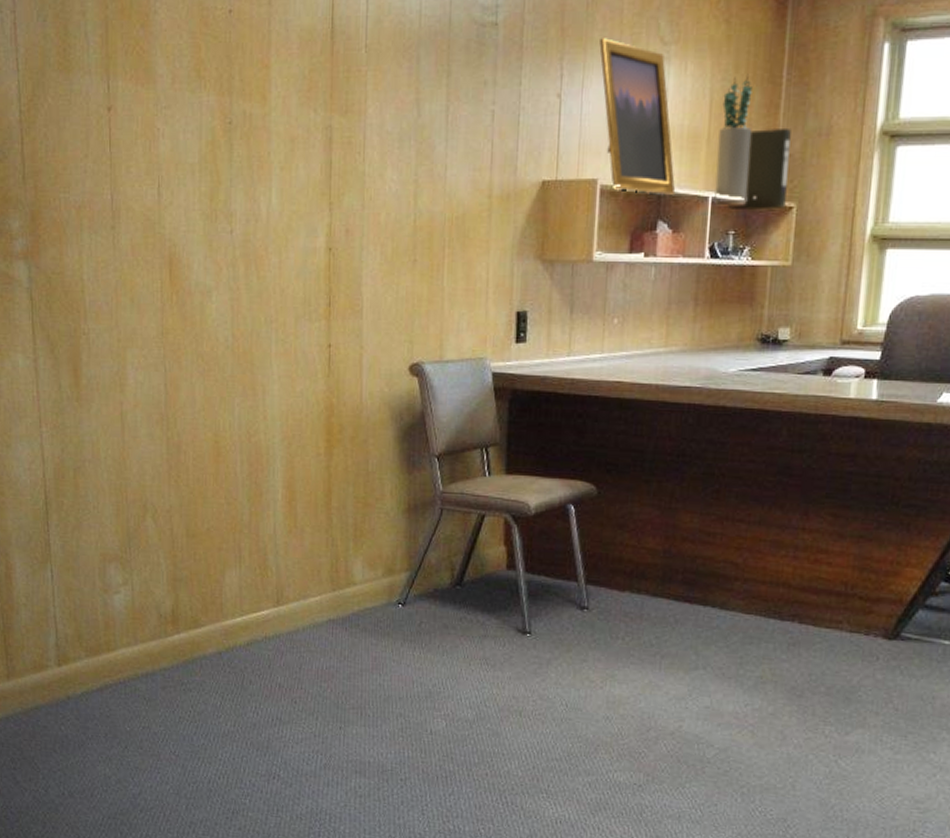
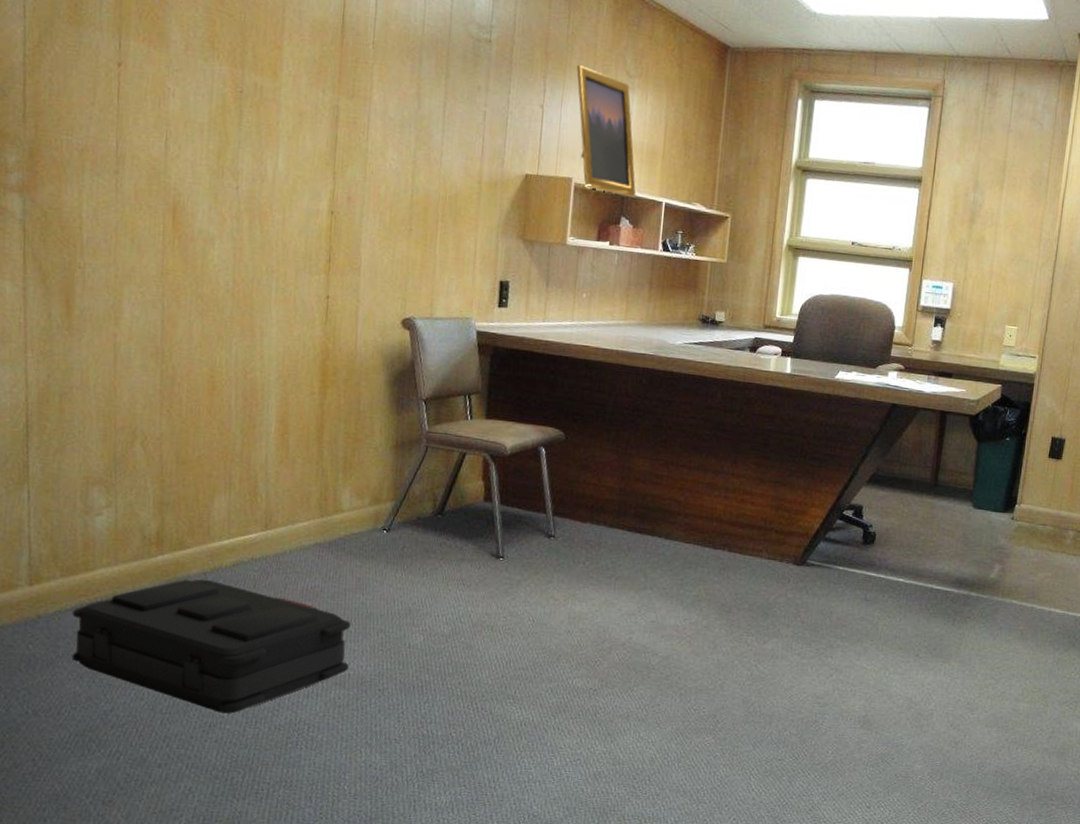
briefcase: none [98,659,369,801] -> present [72,579,351,714]
vase: present [714,74,753,206] -> none [667,109,699,212]
binder: present [726,127,791,211] -> none [676,153,728,217]

